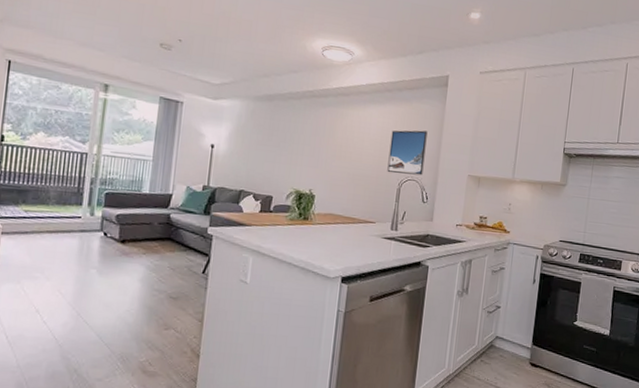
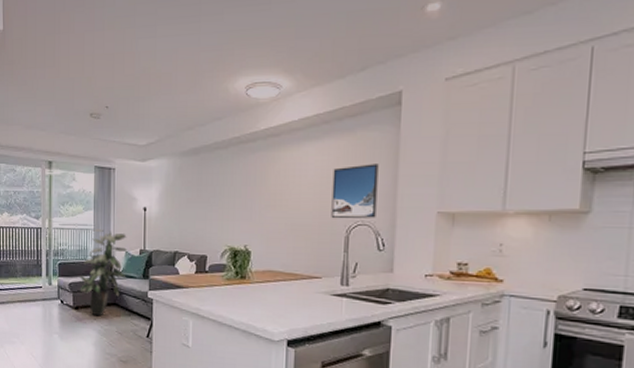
indoor plant: none [130,160,190,251] -> present [80,229,127,317]

